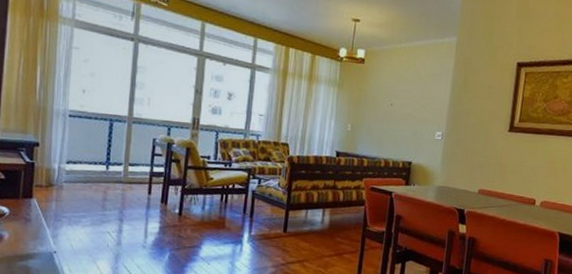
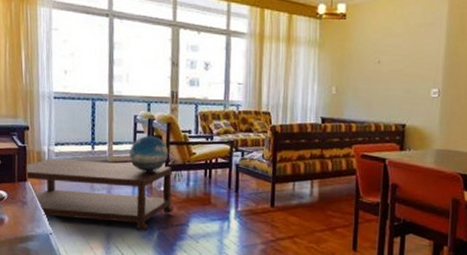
coffee table: none [31,176,188,253] -> present [25,159,174,232]
decorative sphere: none [146,158,185,195] -> present [130,135,168,172]

